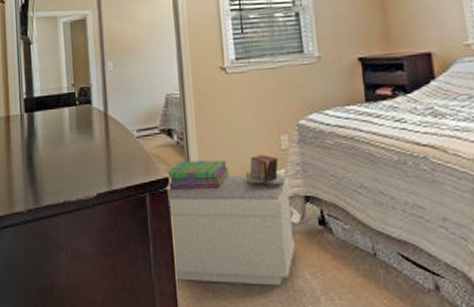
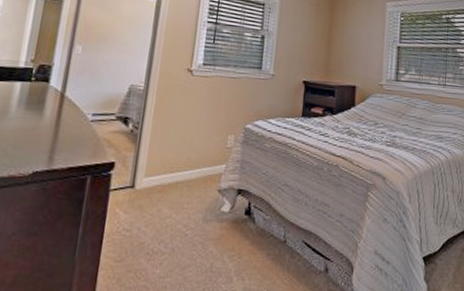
stack of books: present [165,159,229,189] -> none [112,148,176,176]
bench: present [169,175,296,286] -> none [101,165,228,268]
decorative box: present [246,154,285,187] -> none [189,150,224,180]

